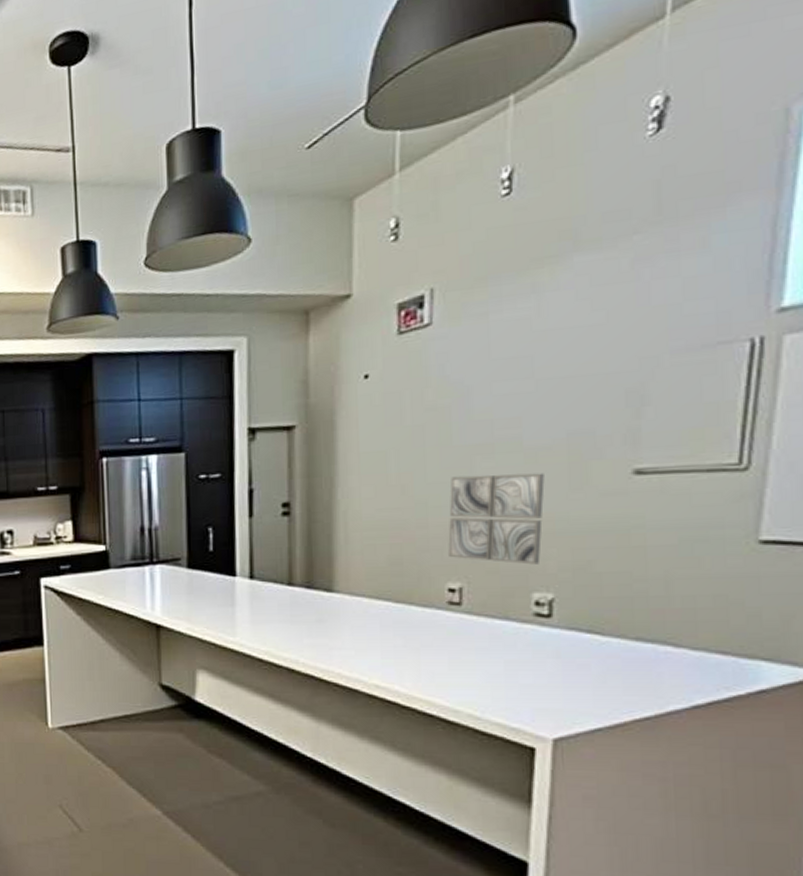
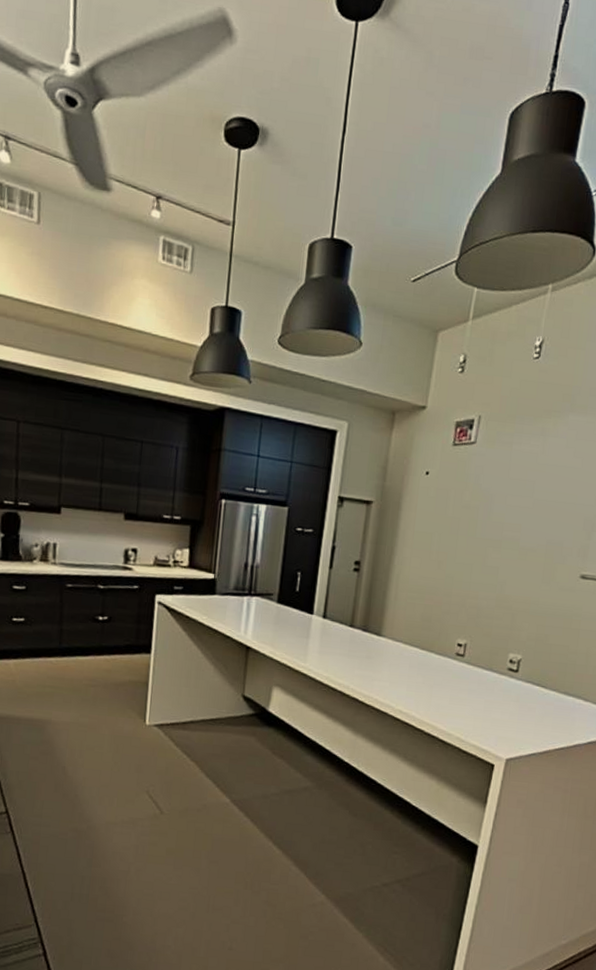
wall art: present [448,473,545,565] -> none [461,560,529,633]

